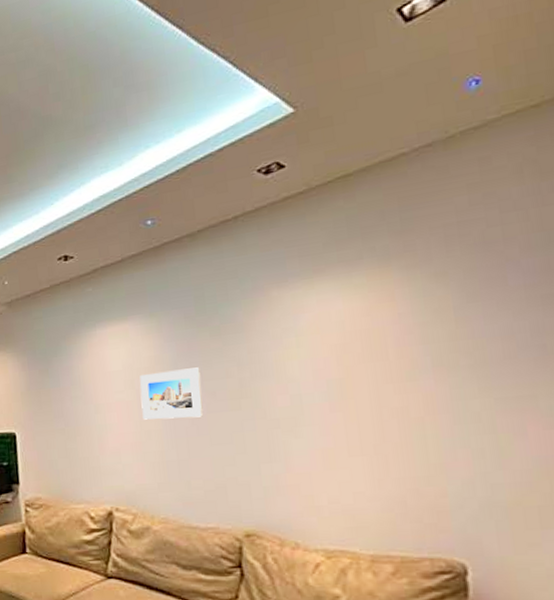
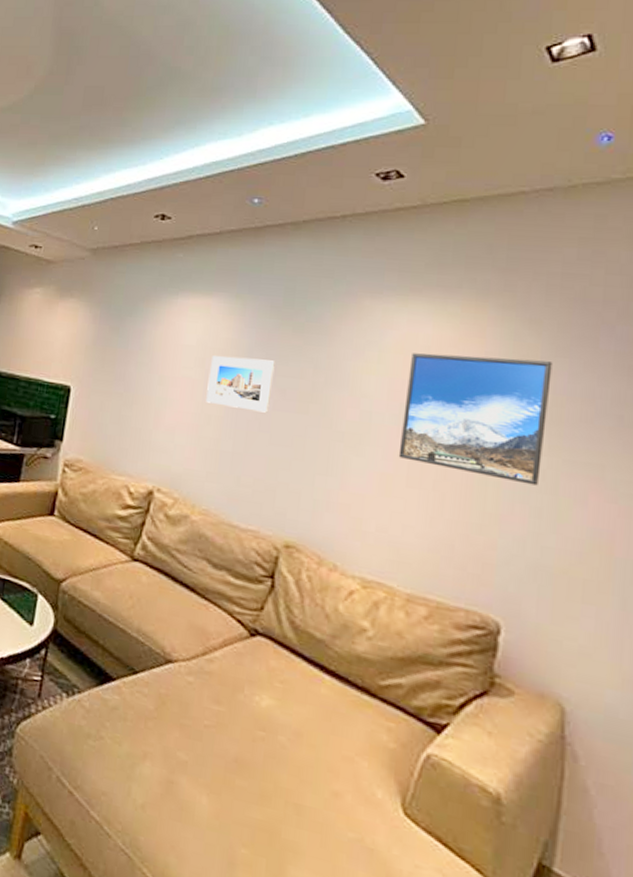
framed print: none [328,309,475,432] -> present [398,353,553,486]

